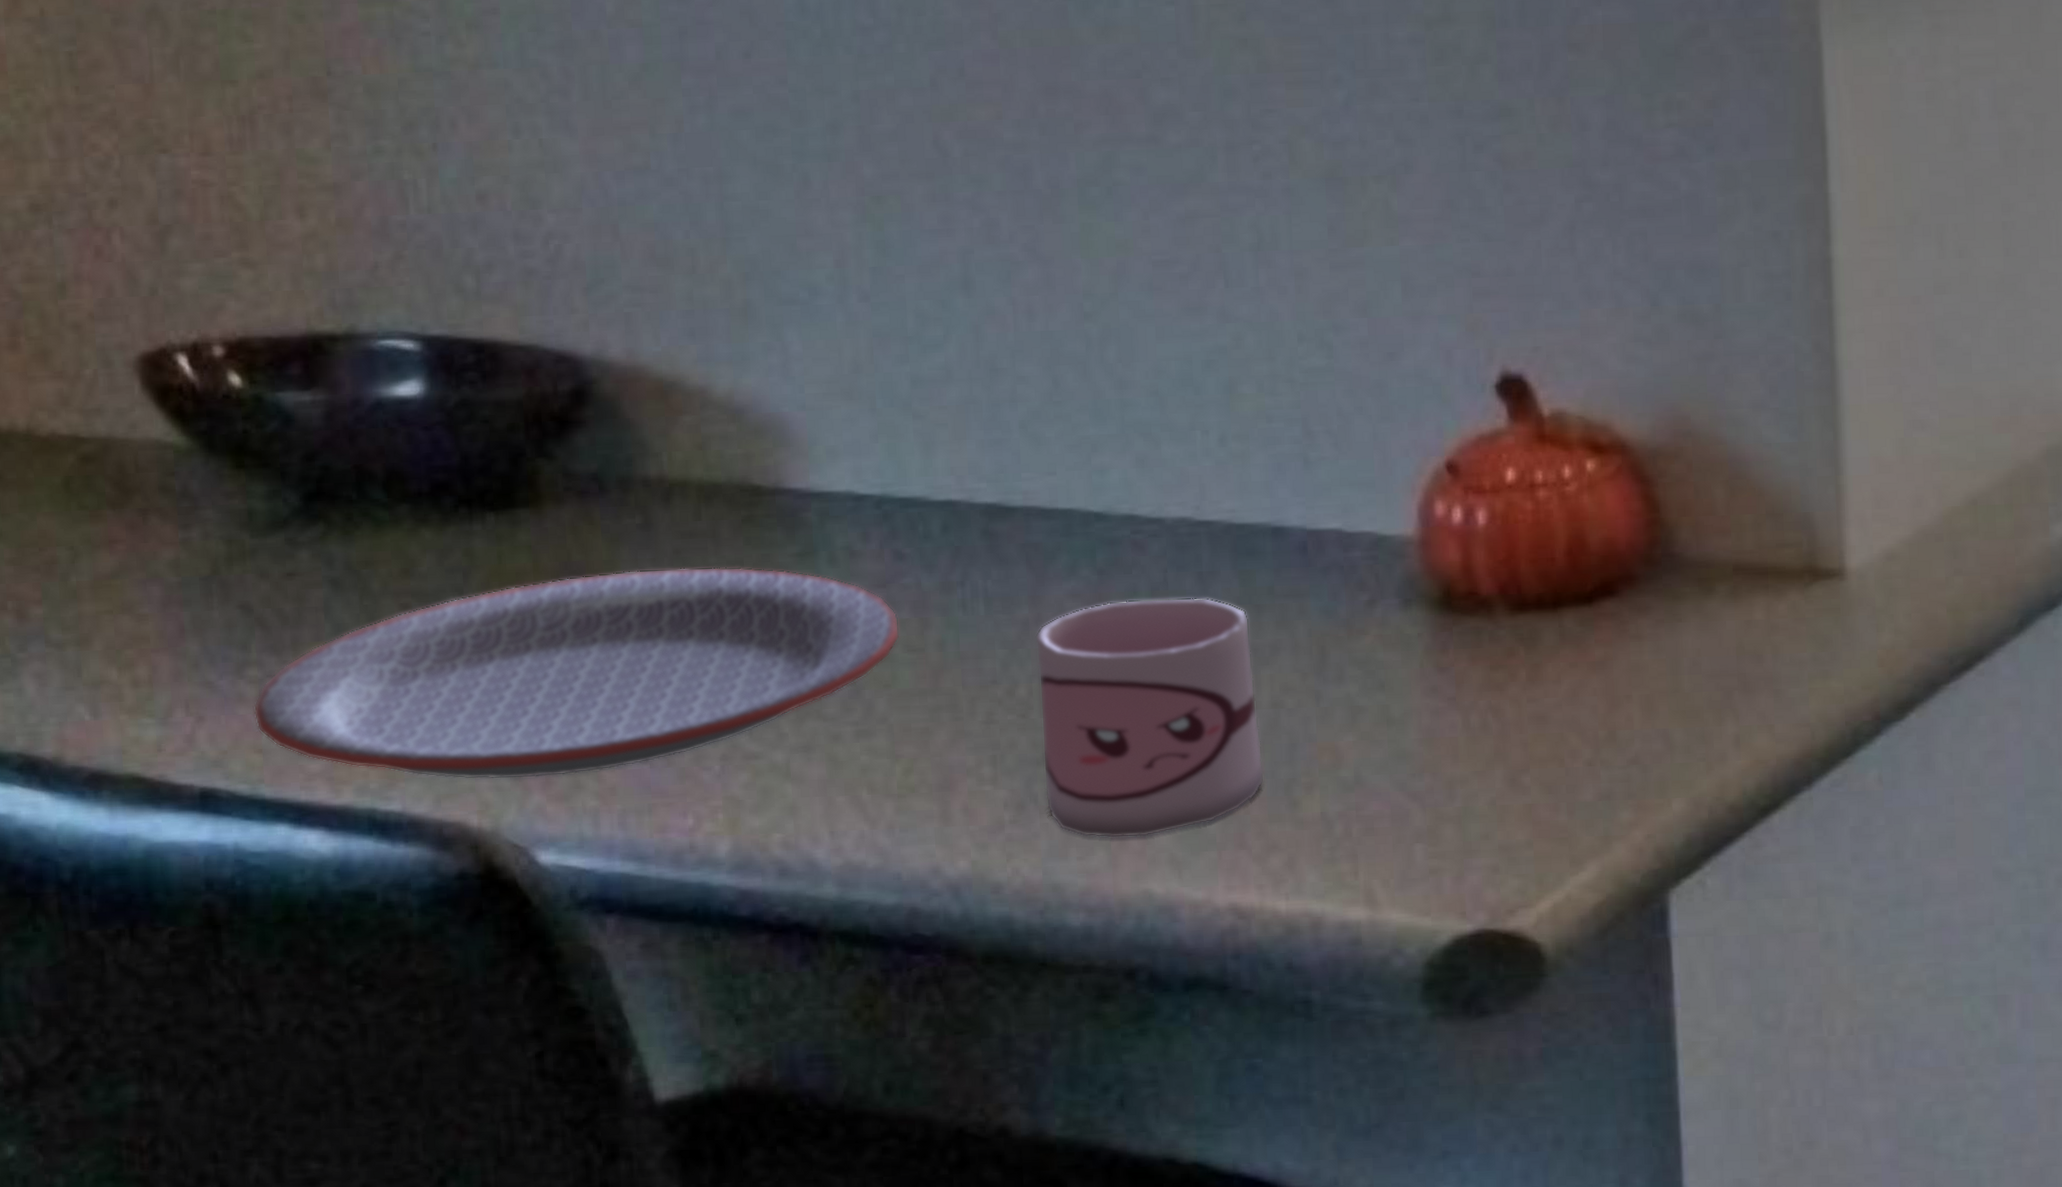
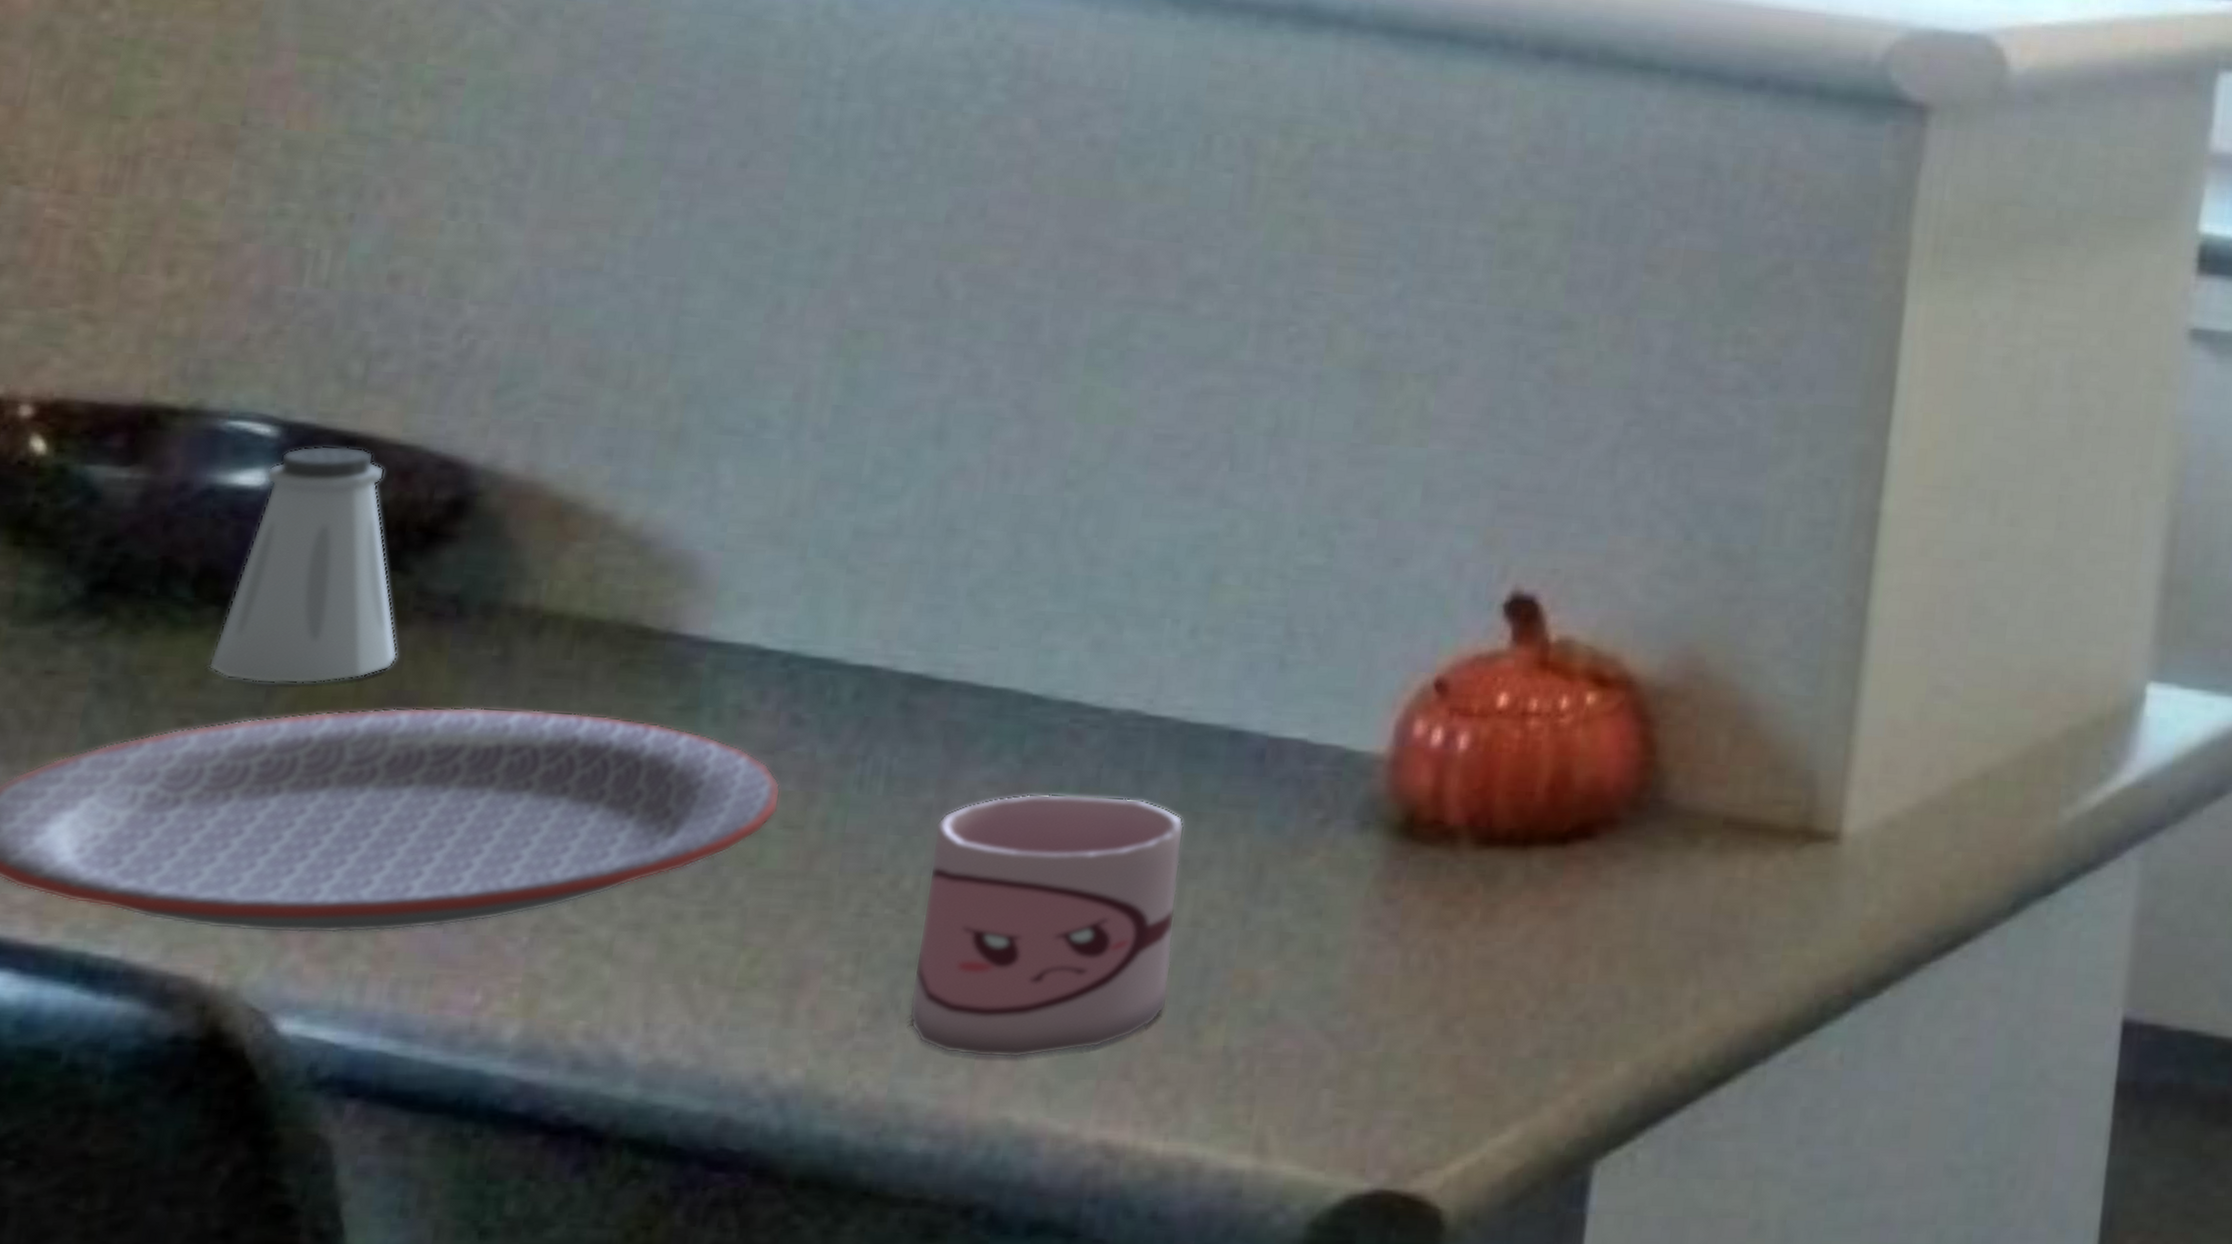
saltshaker: none [412,352,561,567] -> present [208,445,398,684]

